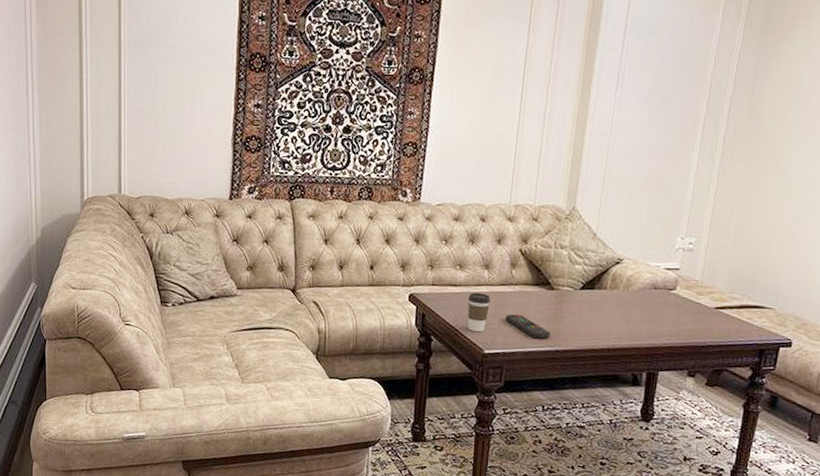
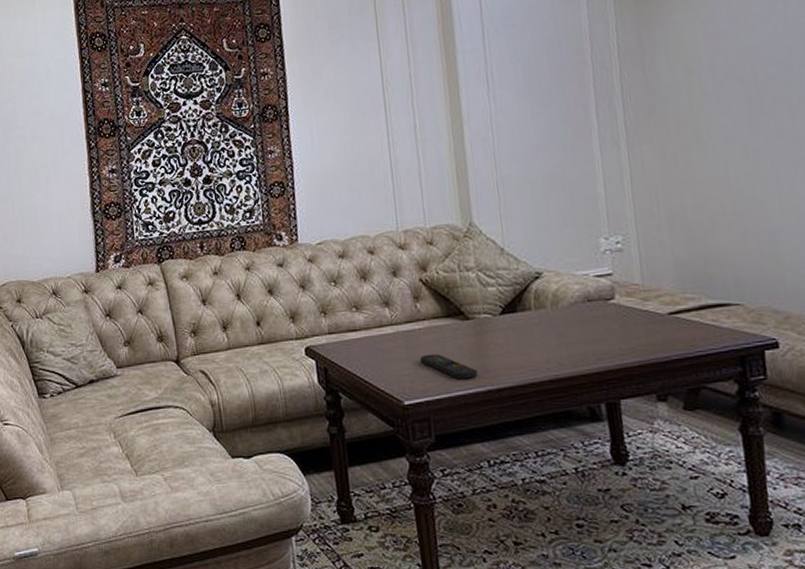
coffee cup: present [467,292,490,332] -> none [372,335,400,381]

